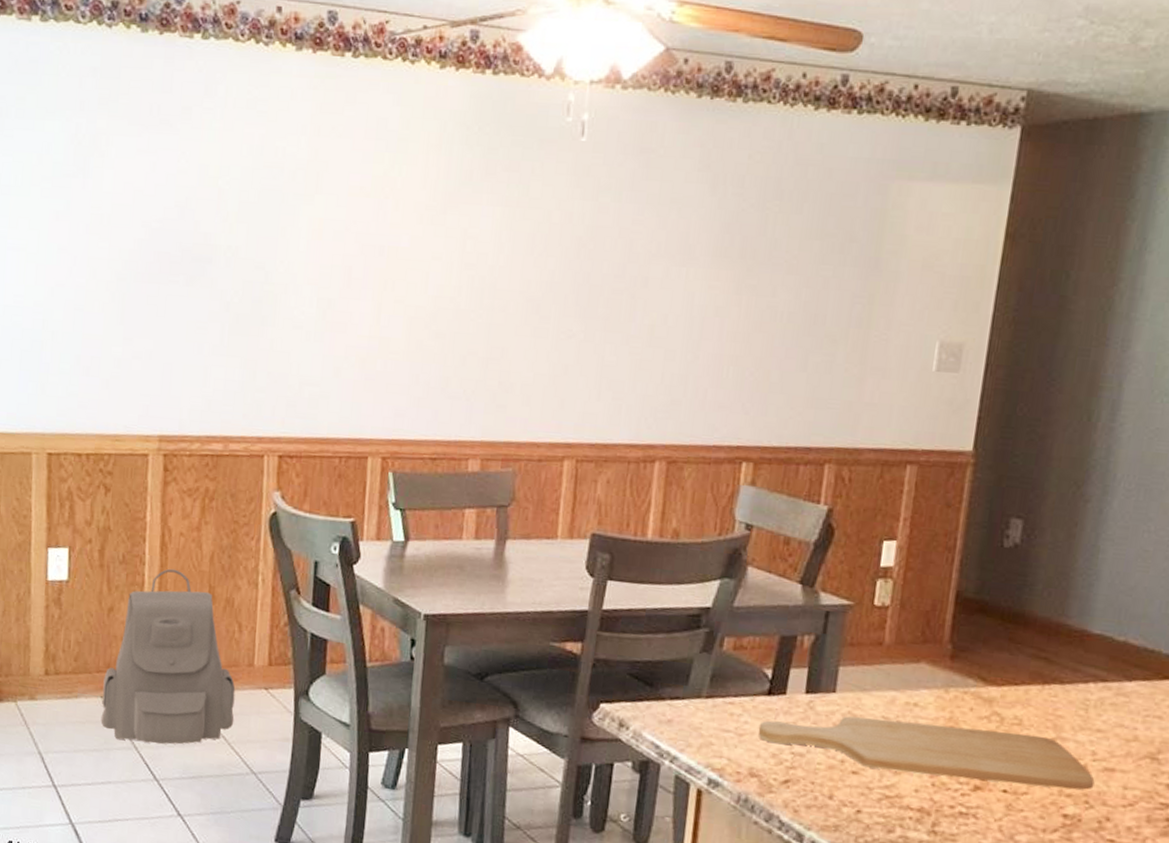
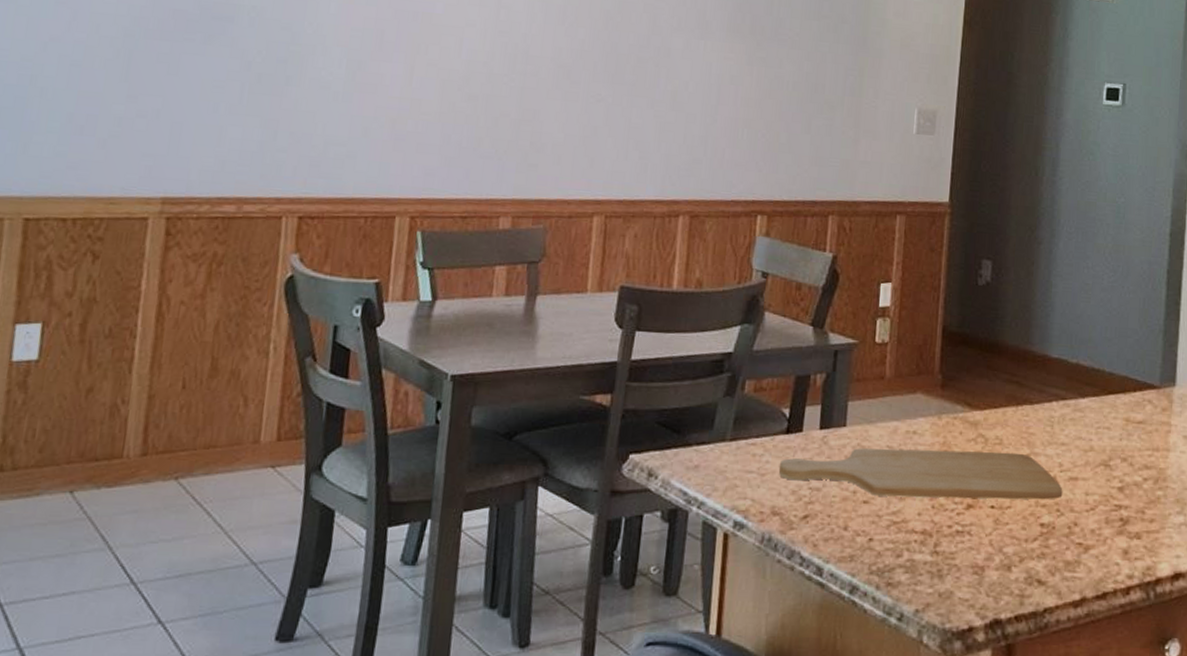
backpack: present [100,568,236,745] -> none [67,340,237,541]

